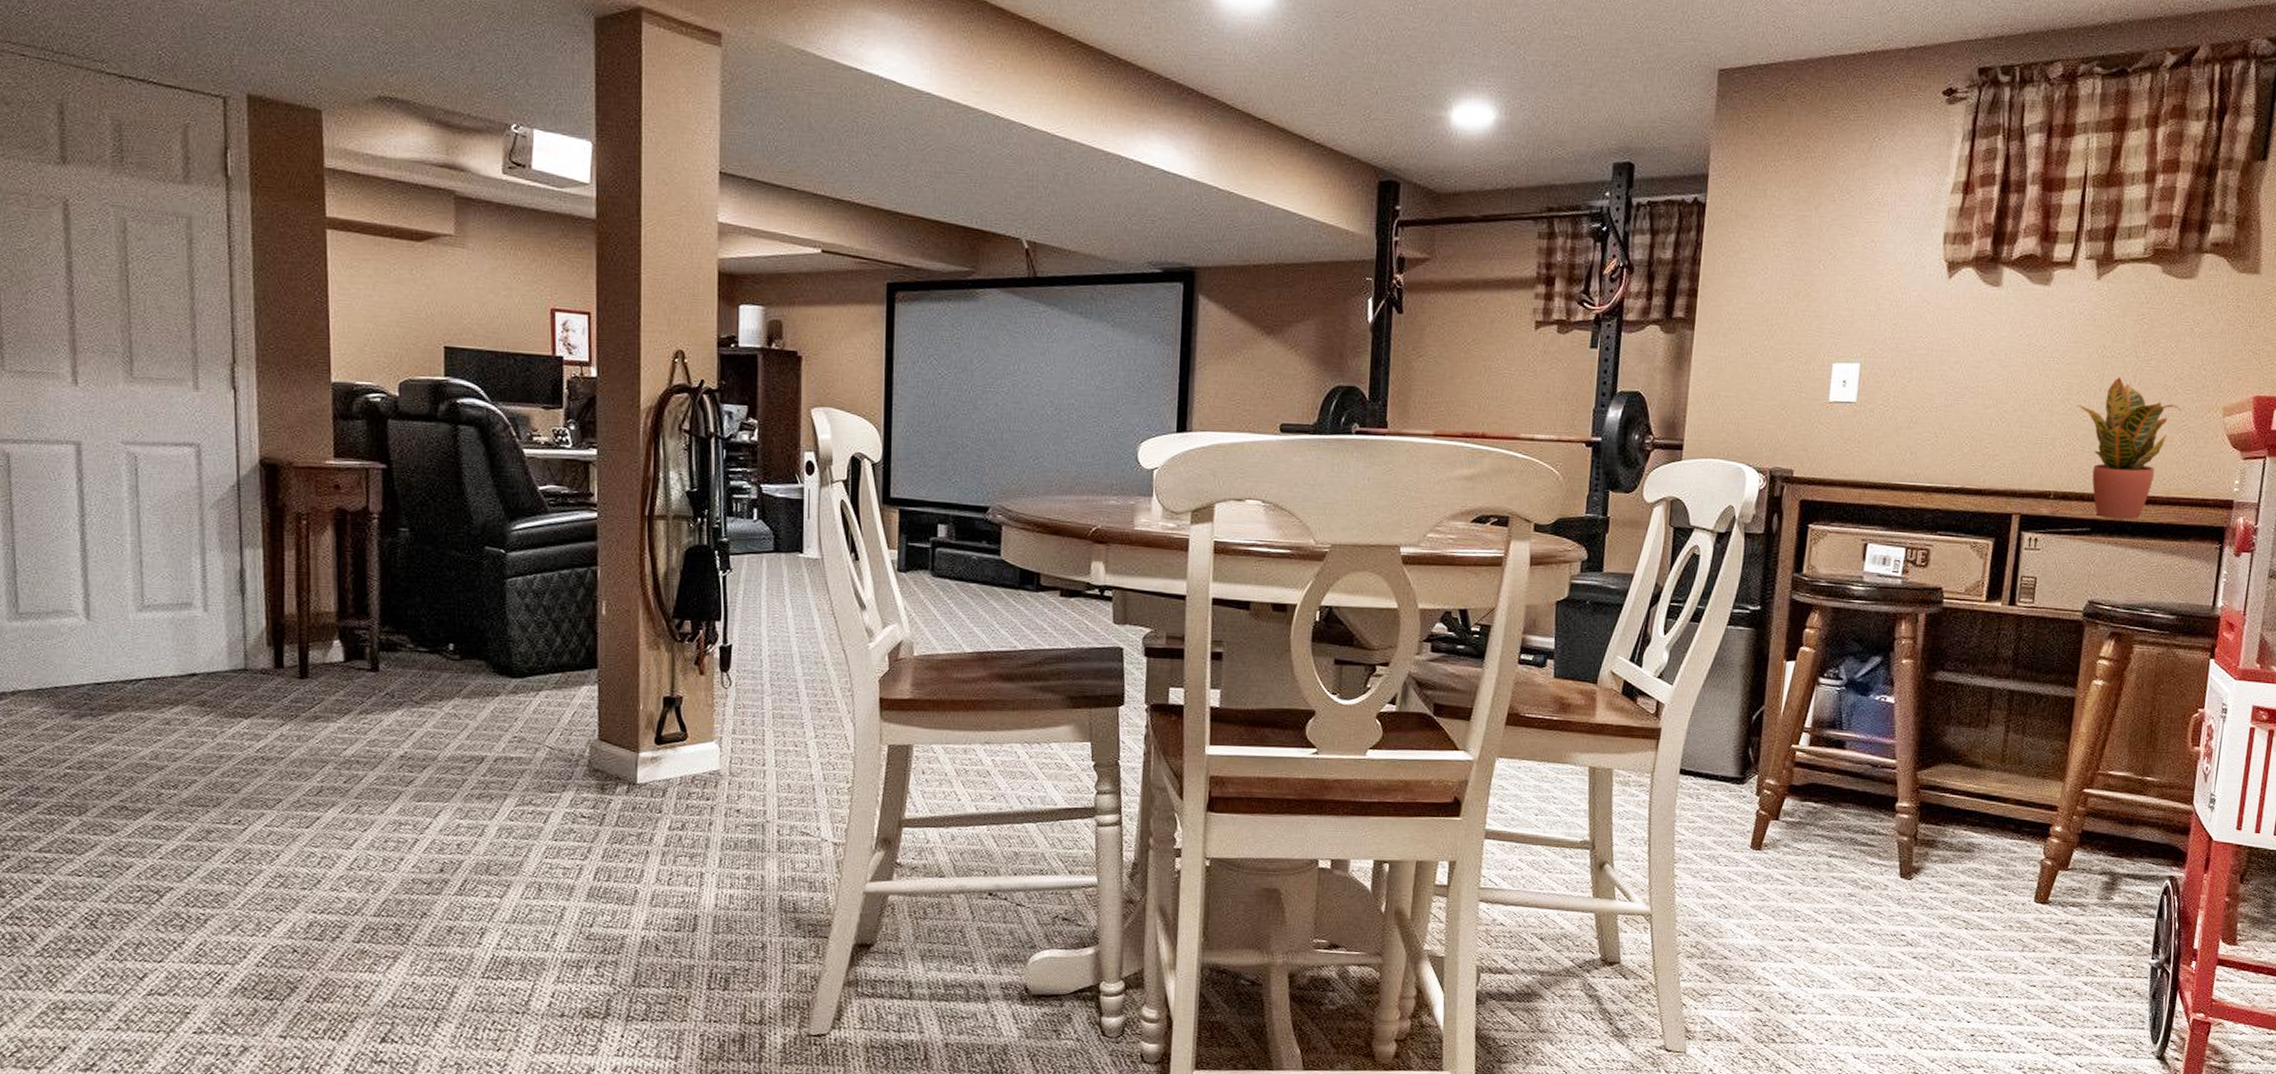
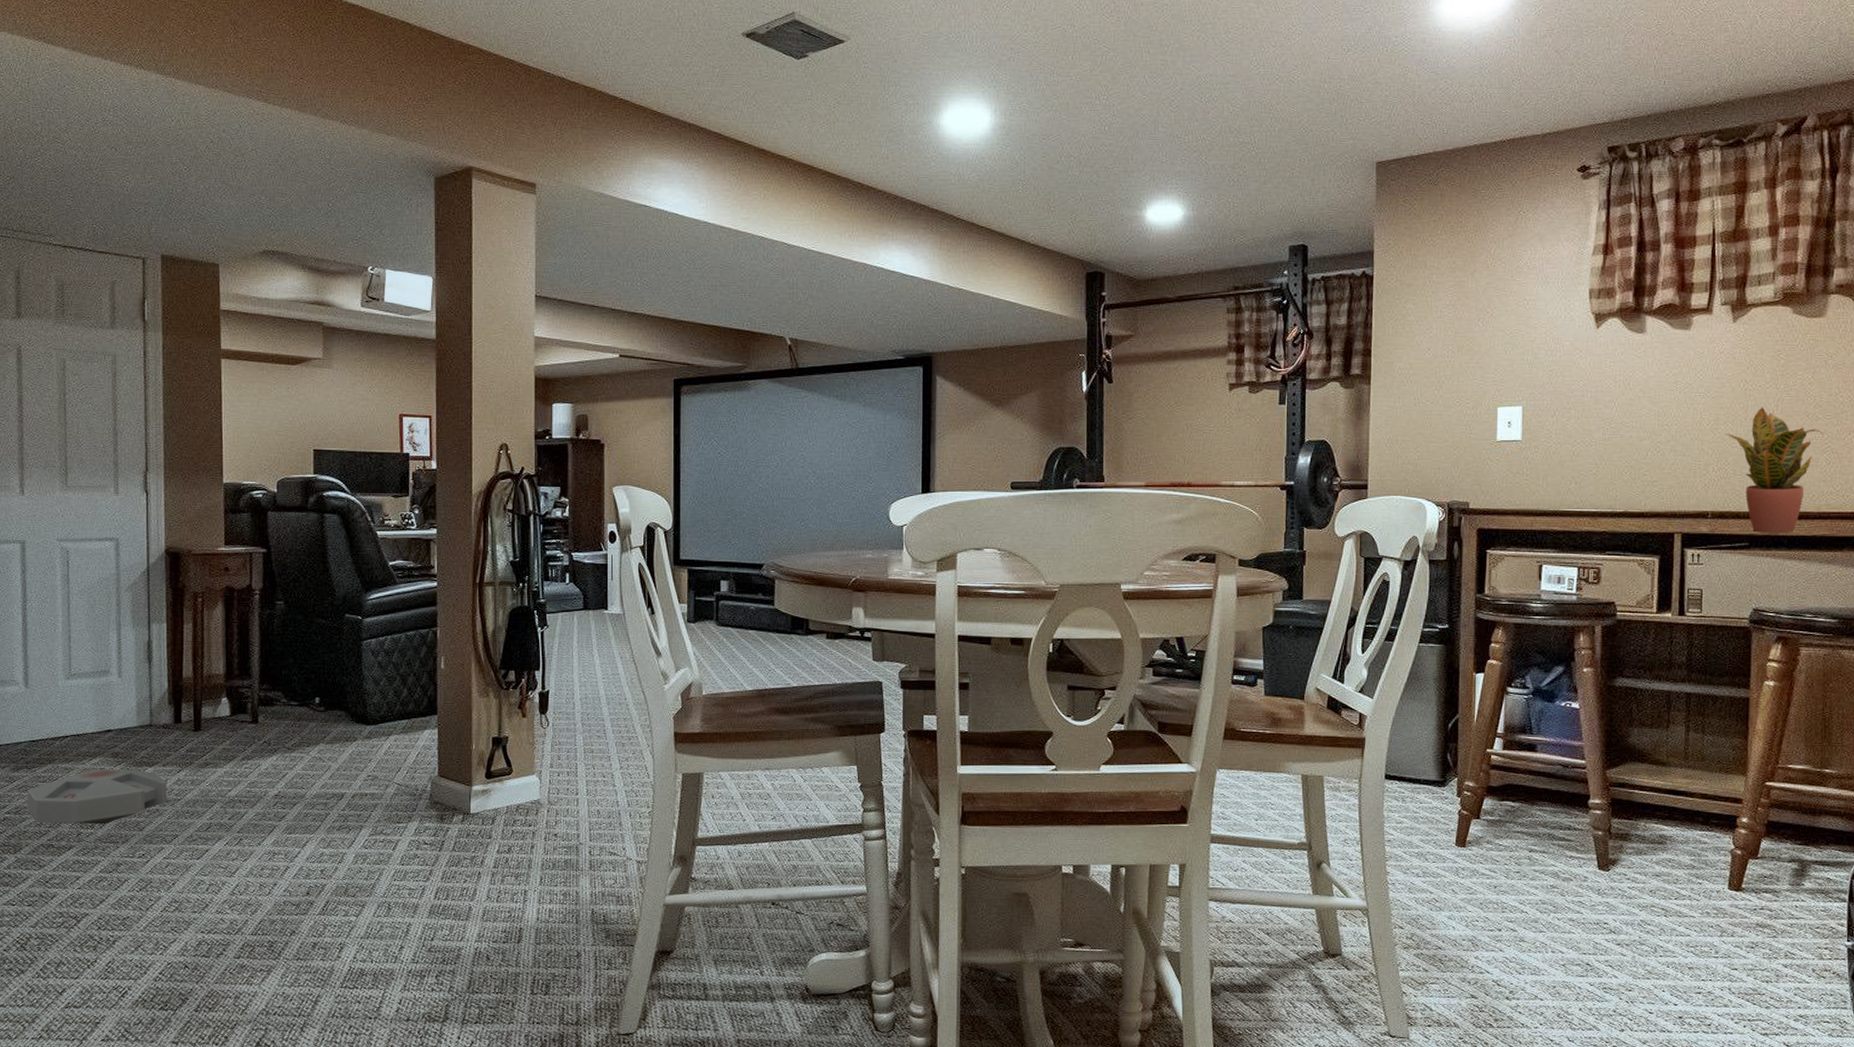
robot vacuum: none [92,719,268,785] -> present [27,769,167,825]

